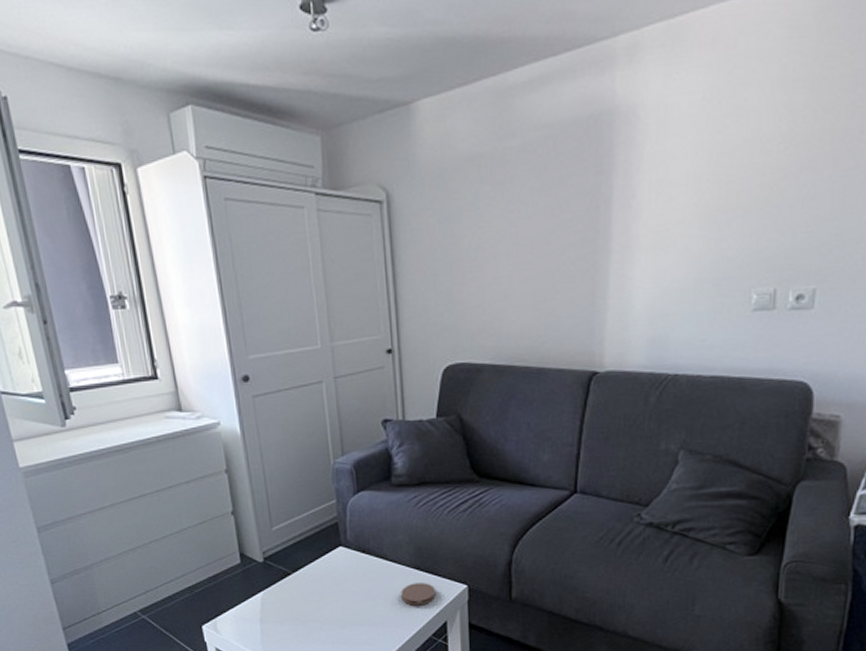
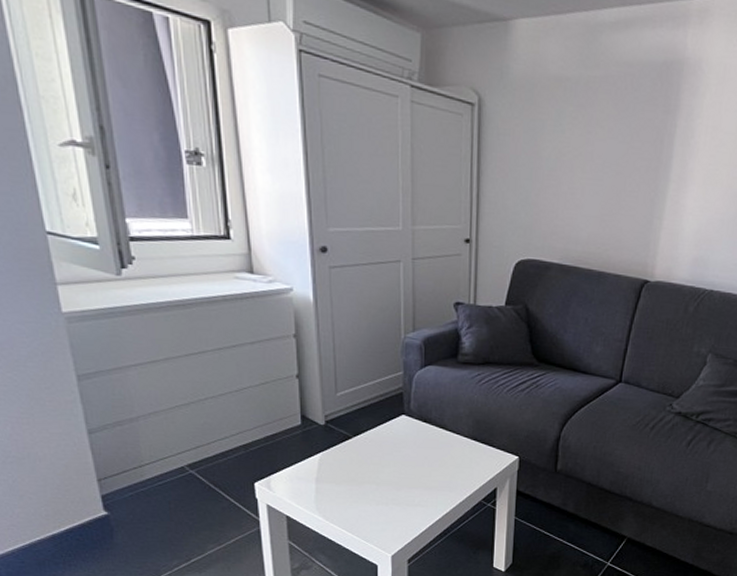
coaster: present [401,583,436,606] -> none [457,452,489,473]

